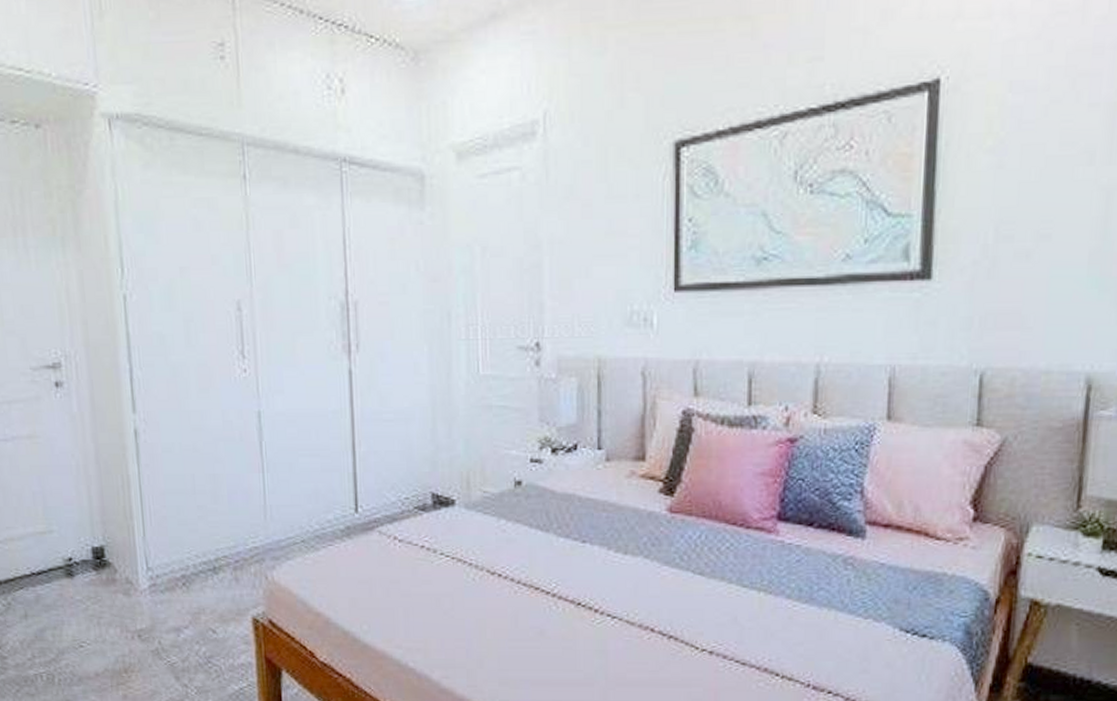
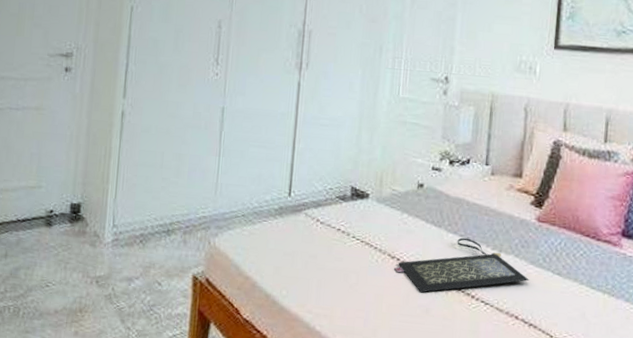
clutch bag: none [496,541,664,612] -> present [394,237,529,293]

